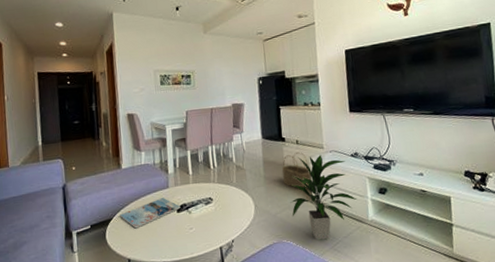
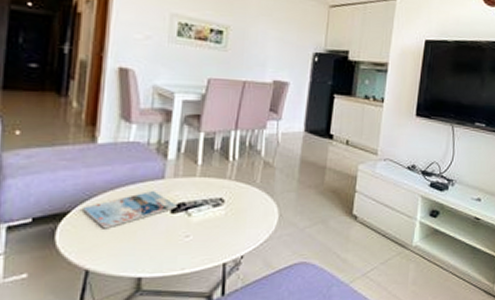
wicker basket: present [282,151,311,189] -> none [320,154,356,202]
indoor plant: present [290,155,357,241] -> none [323,162,405,265]

